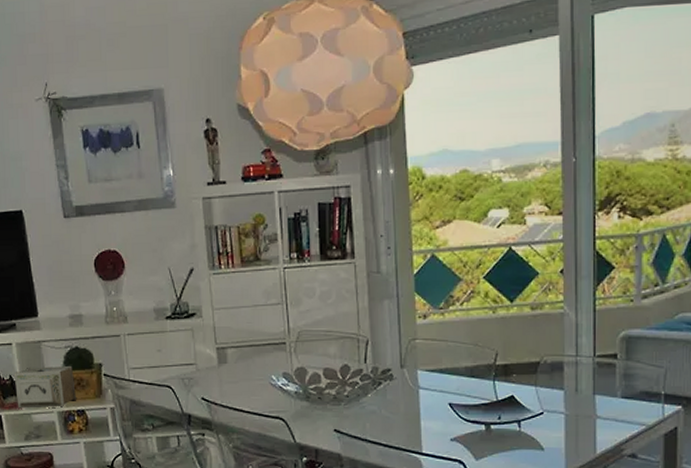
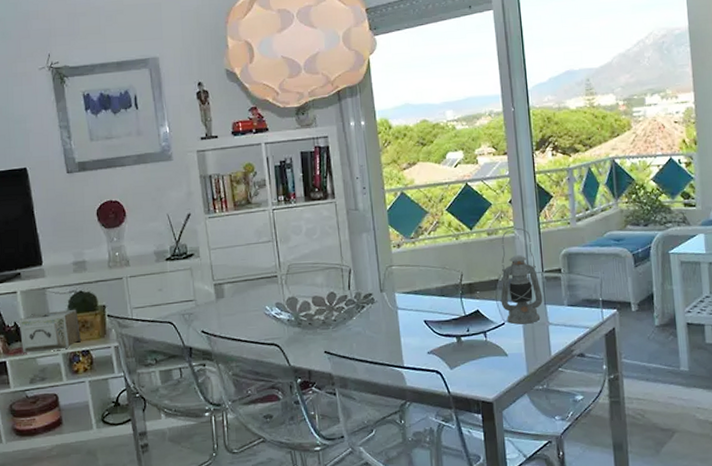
lantern: none [541,302,592,415] -> present [500,227,543,325]

